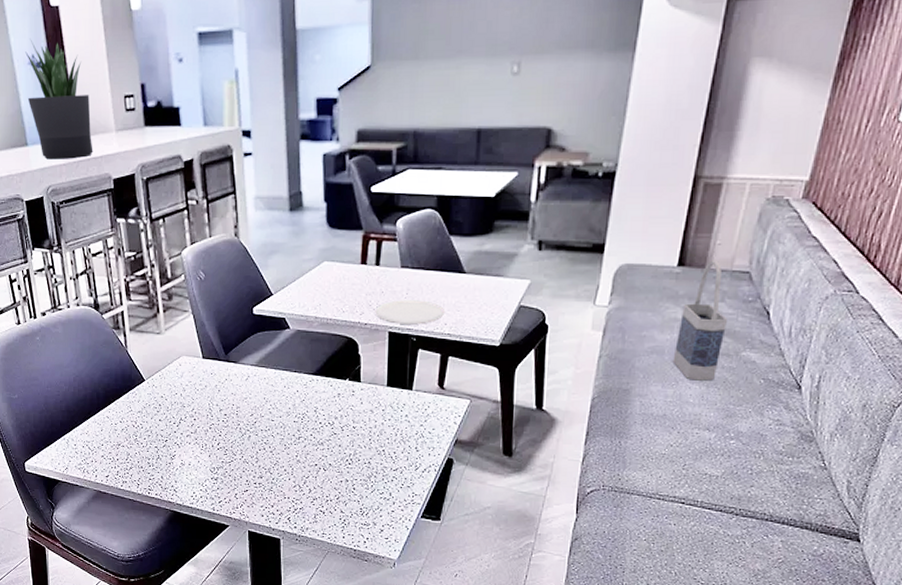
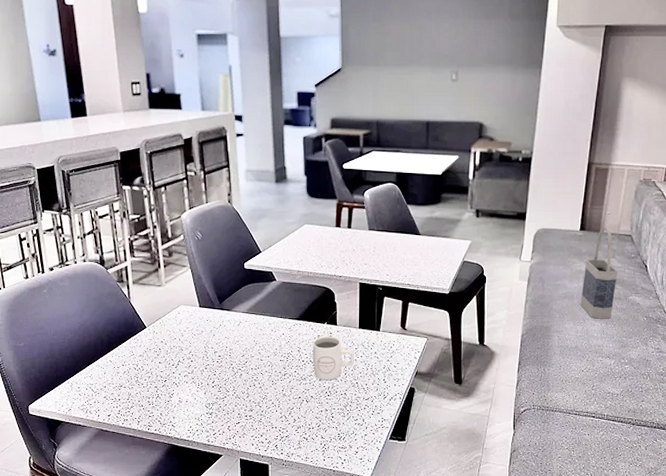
planter: present [25,38,93,160] -> none [41,30,102,134]
mug: none [331,395,381,447] -> present [312,336,354,381]
plate: present [375,300,446,325] -> none [348,256,405,277]

